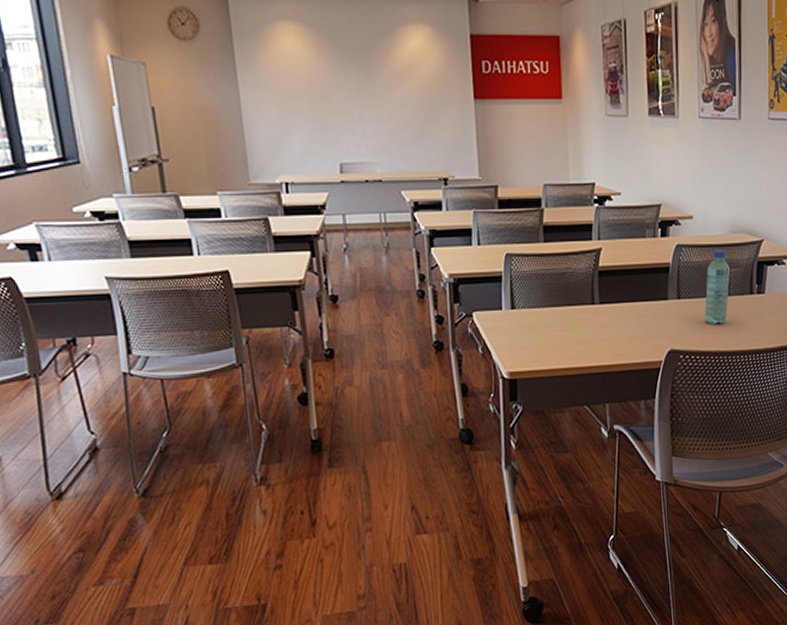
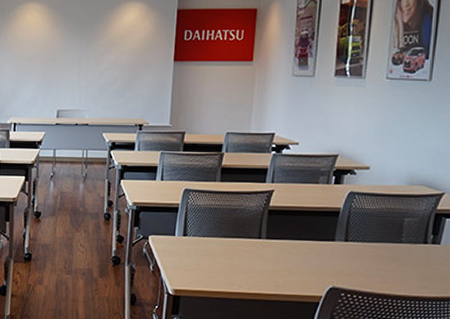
water bottle: present [704,249,730,324] -> none [371,199,404,269]

